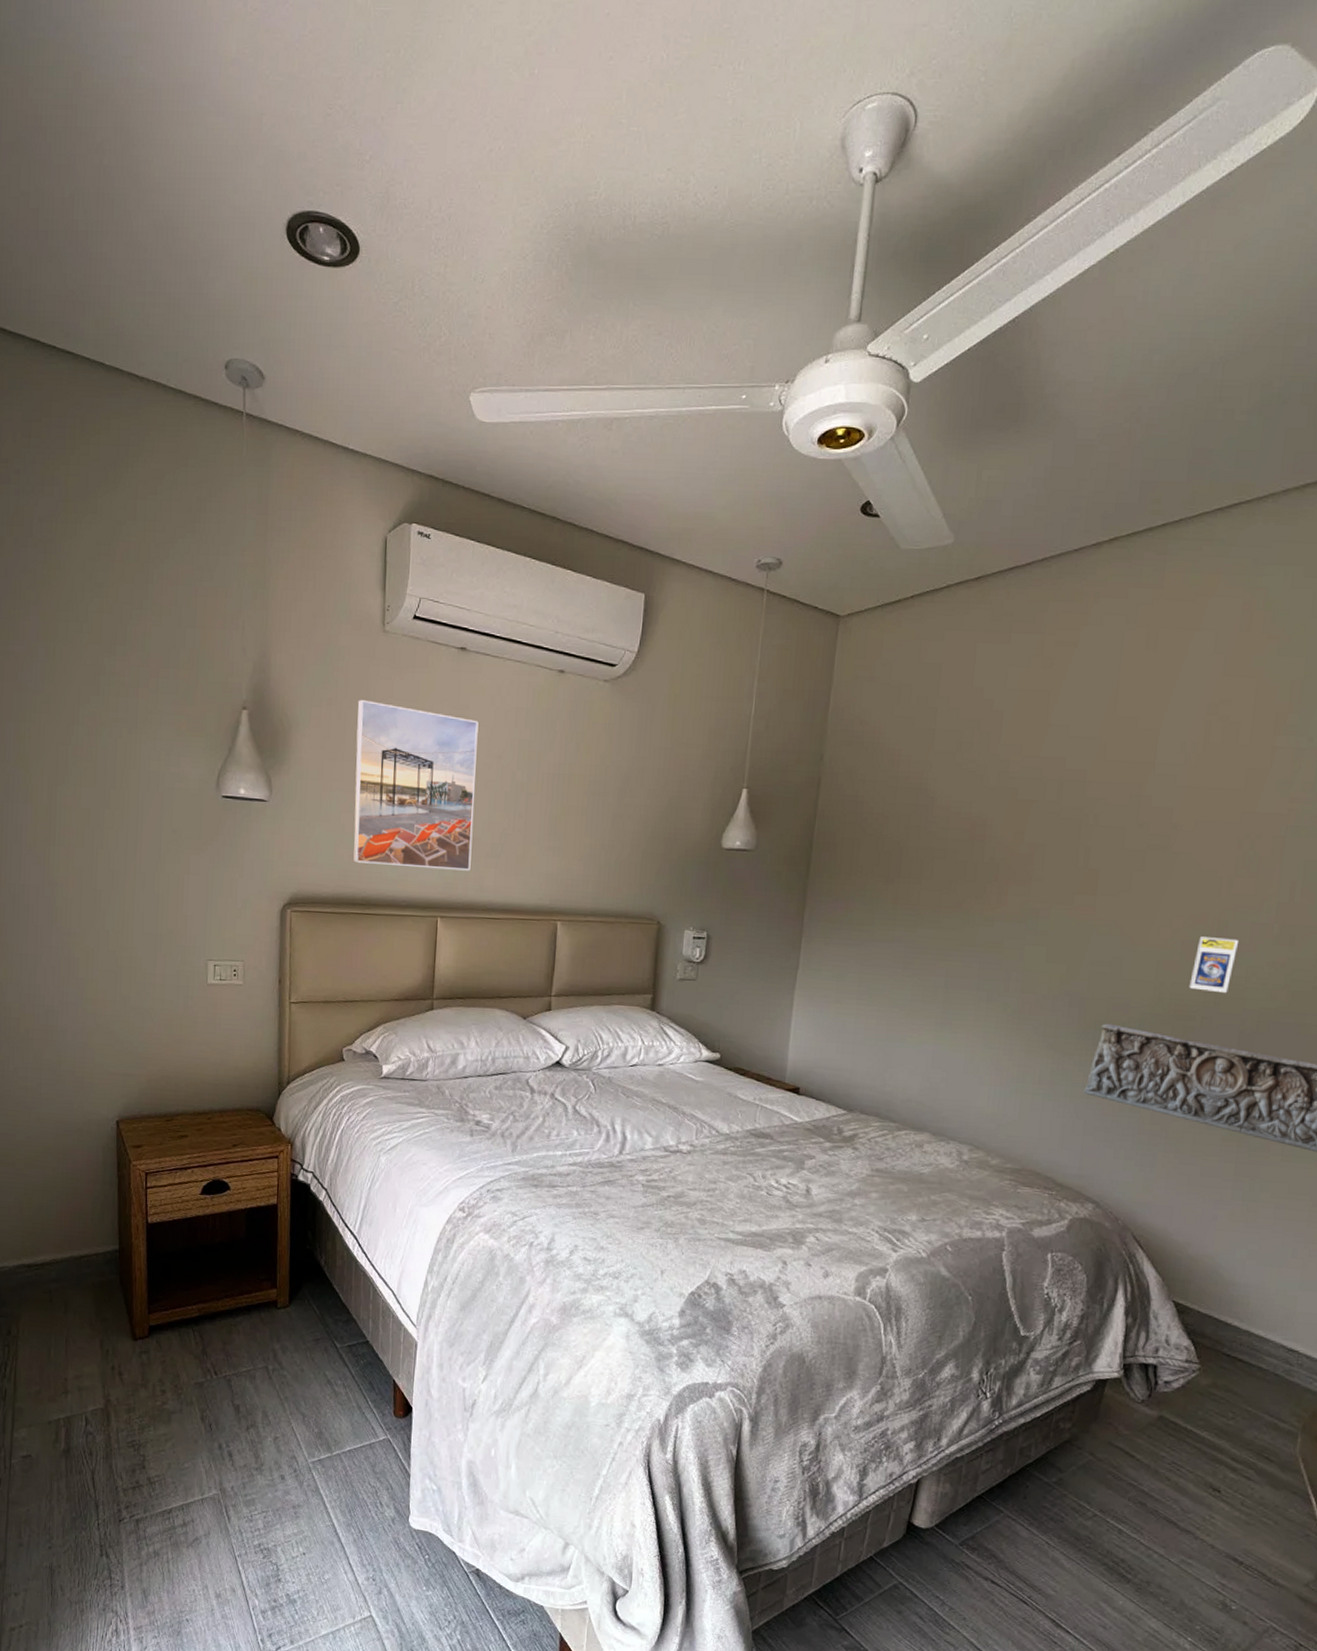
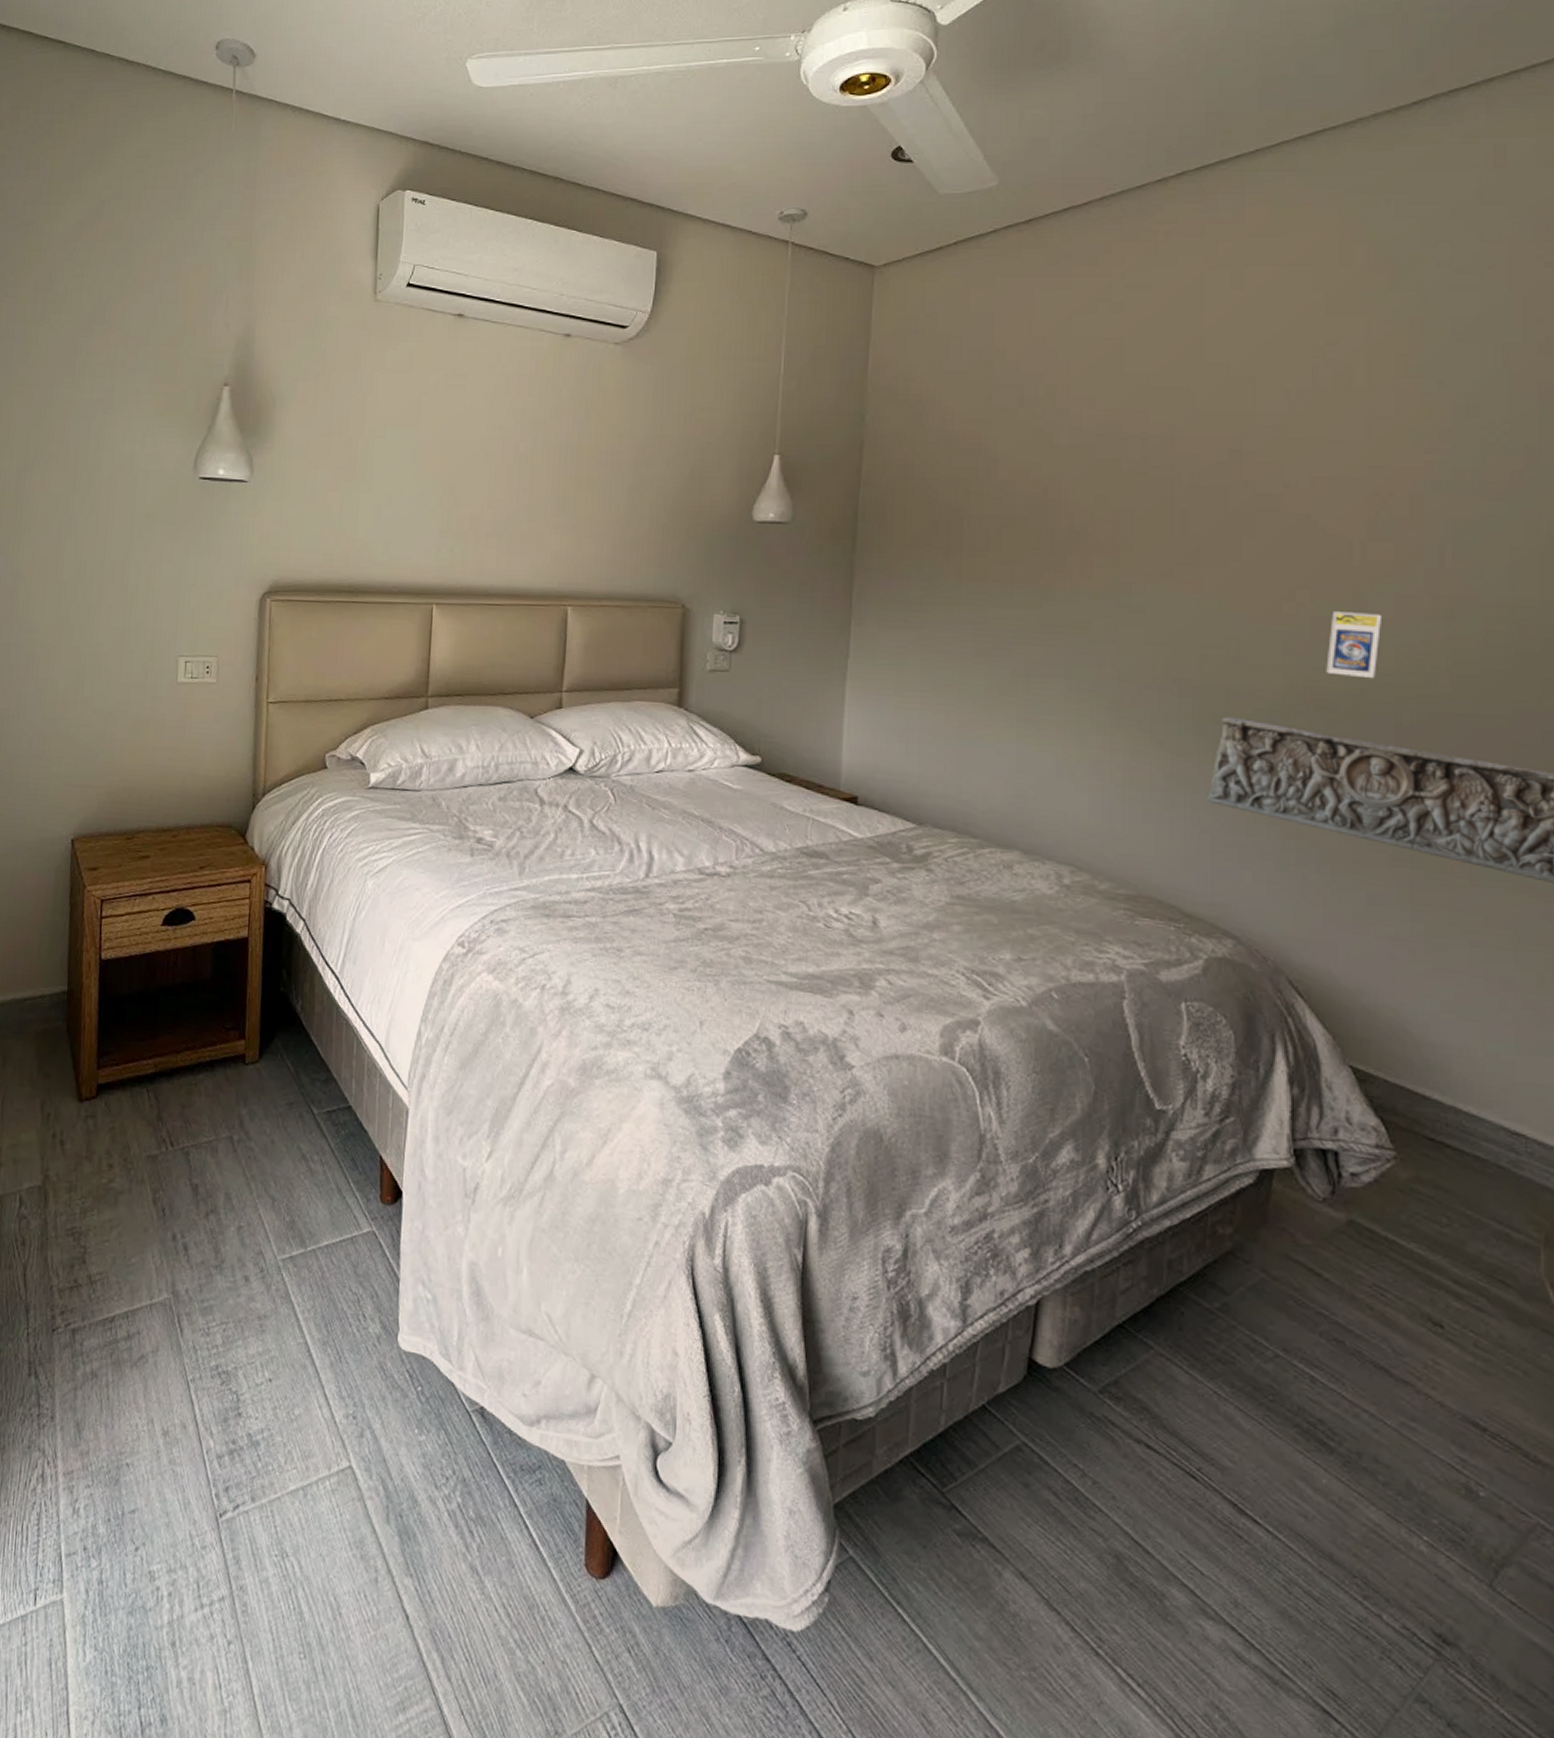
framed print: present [353,699,479,871] -> none [340,371,478,553]

